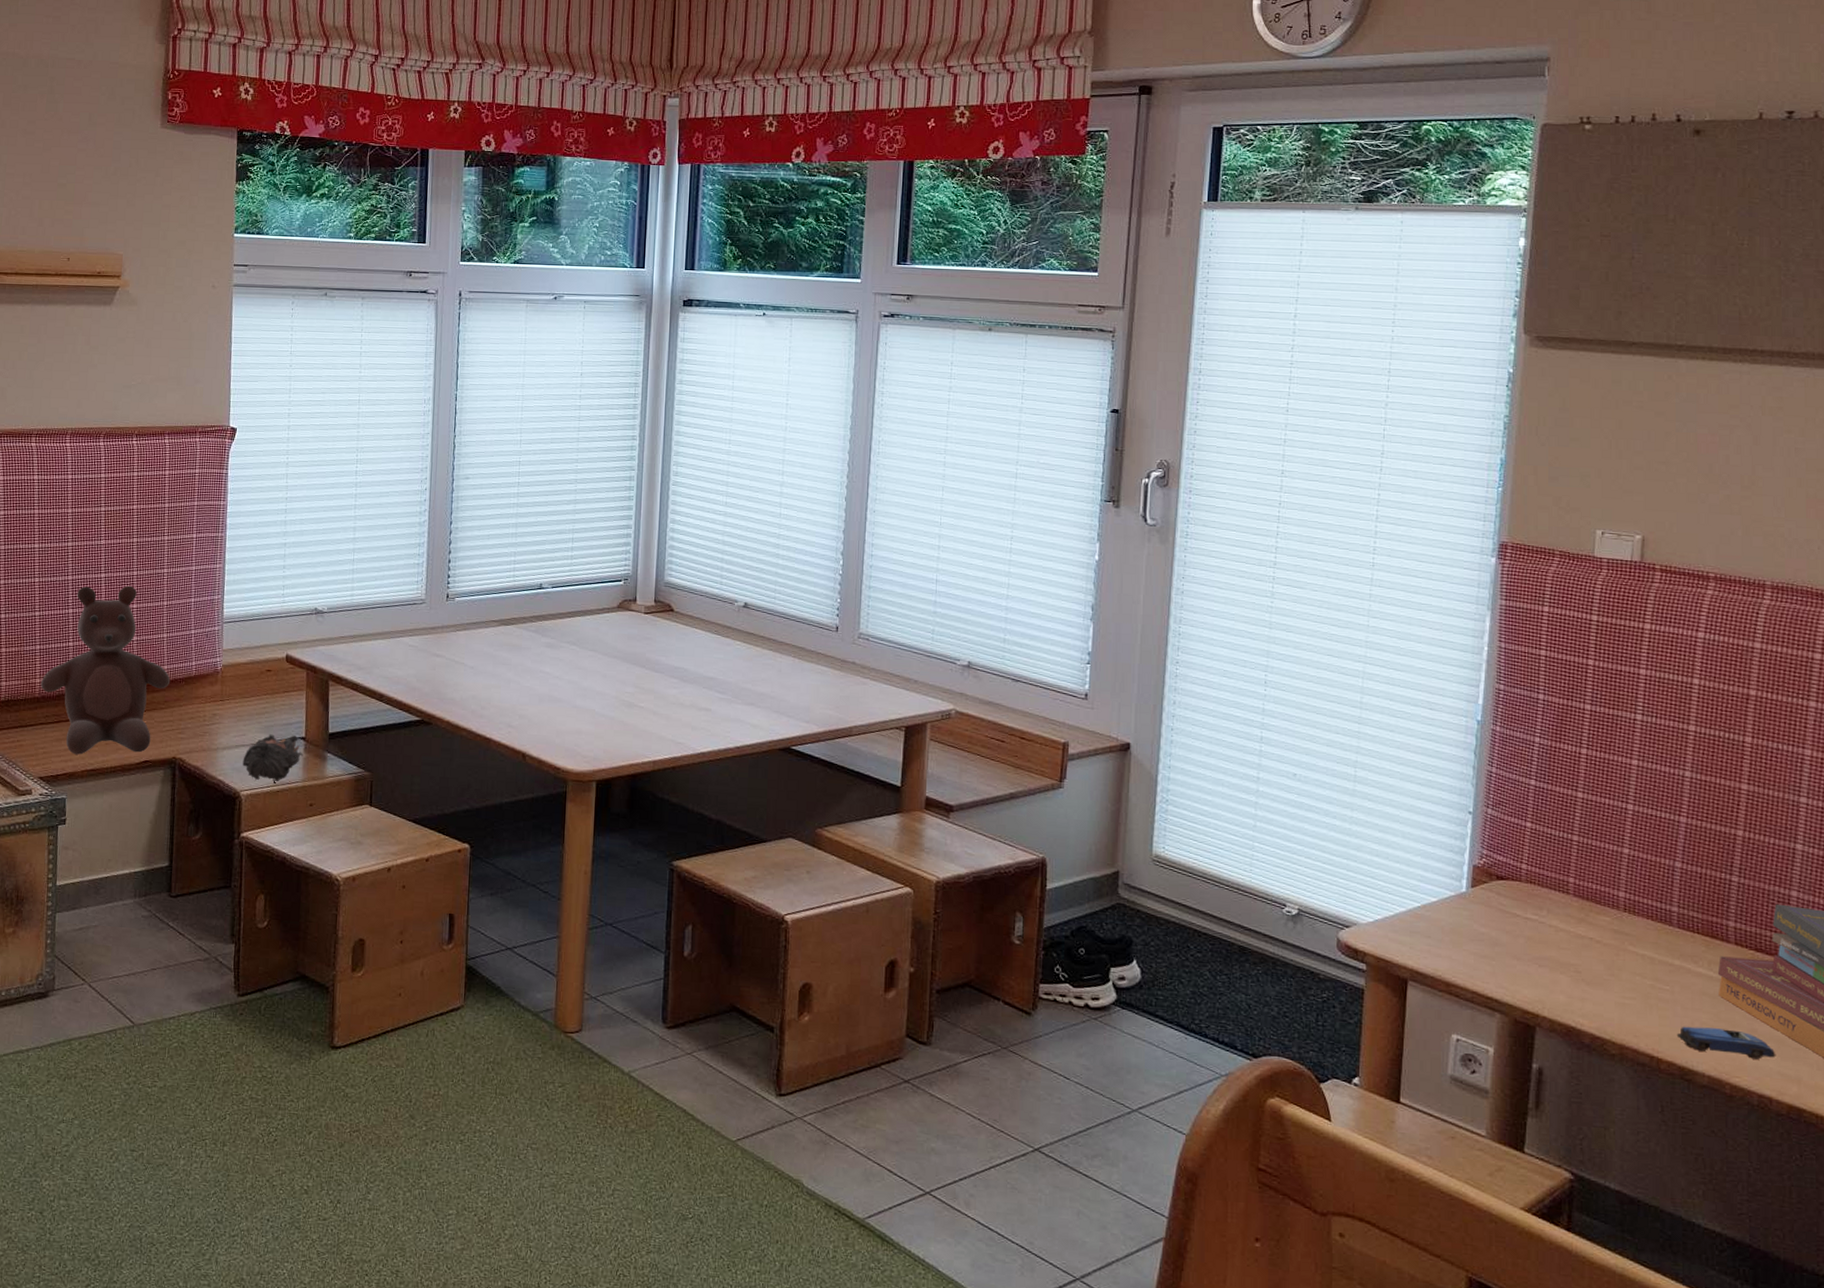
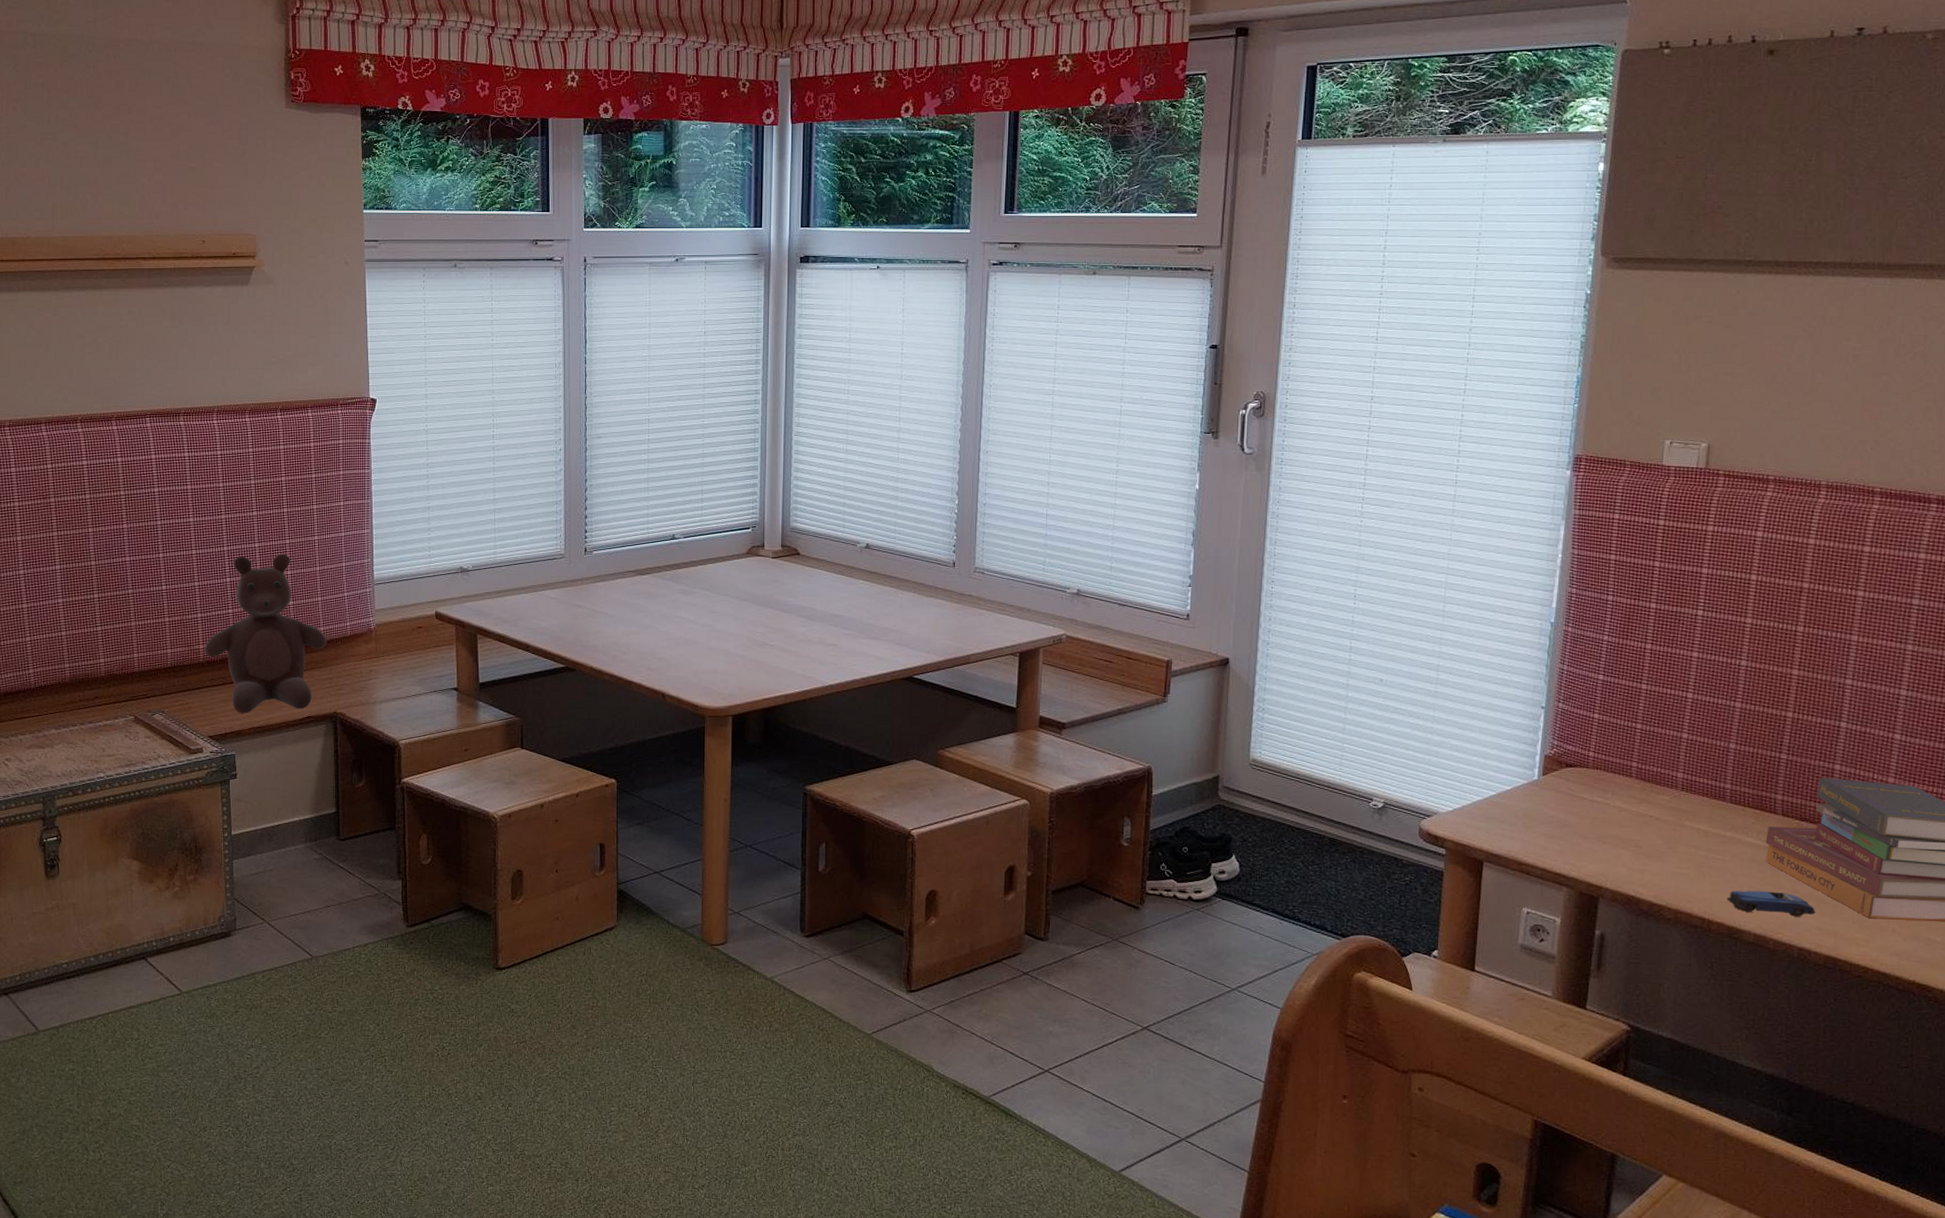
doll: present [242,734,303,782] -> none [400,686,456,731]

